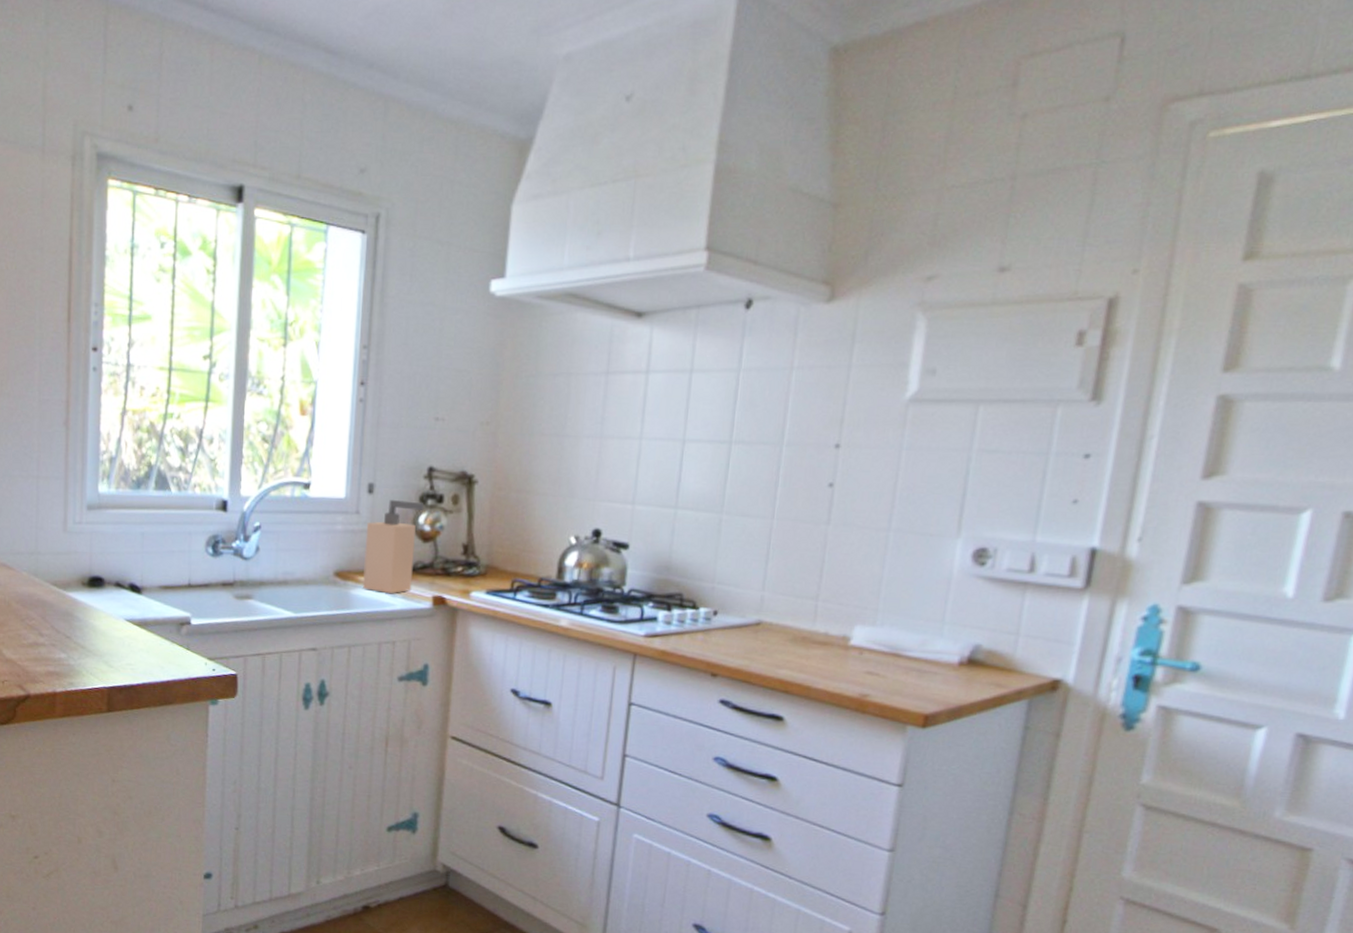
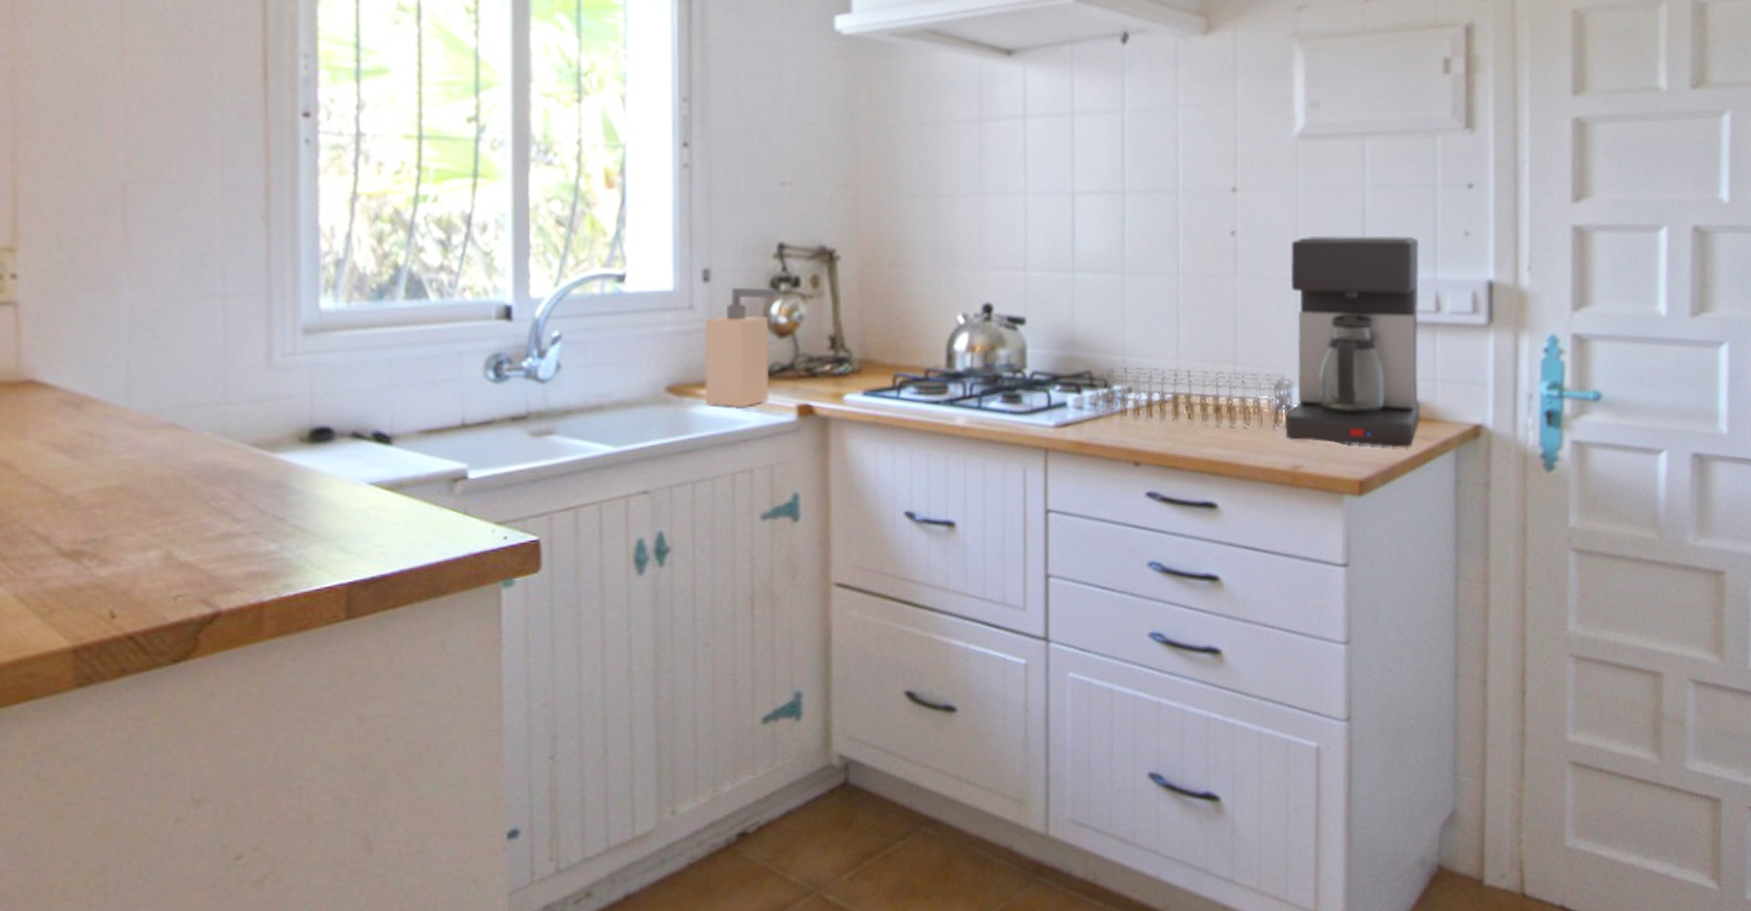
dish rack: none [681,592,873,662] -> present [1094,366,1295,429]
coffee maker: none [857,493,1022,691] -> present [1285,235,1421,448]

